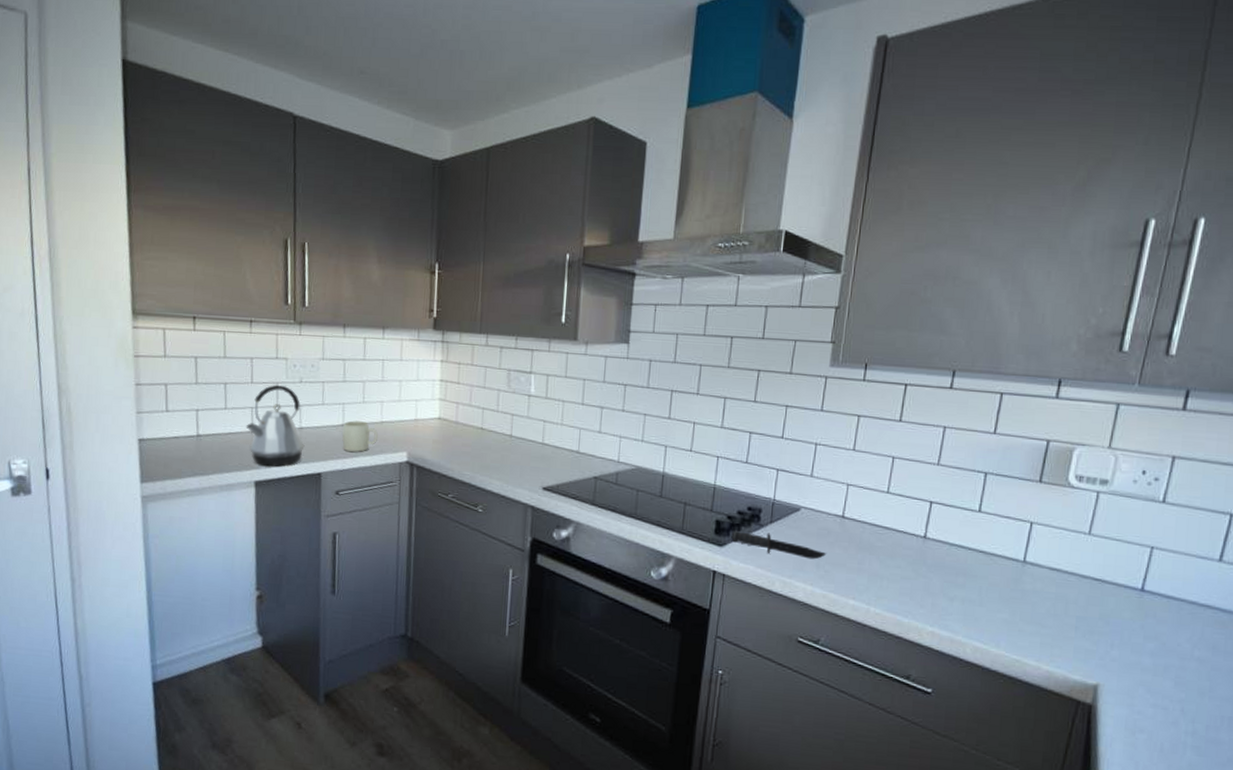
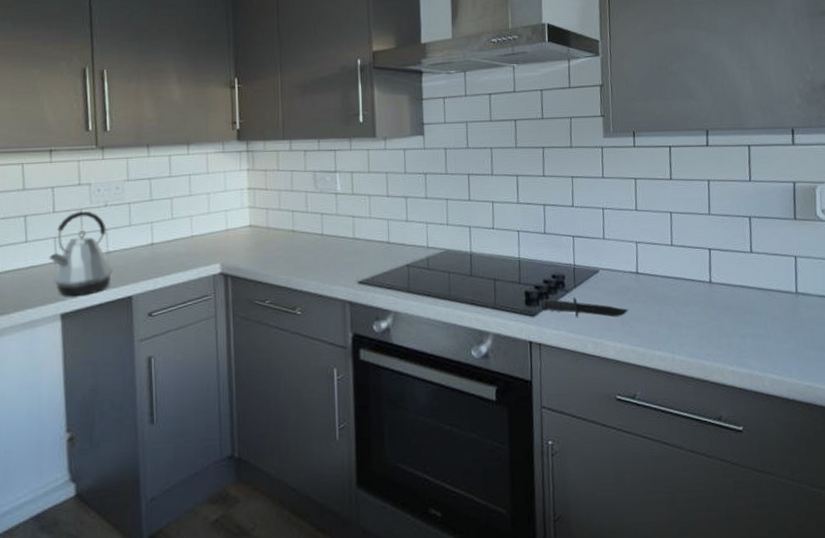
mug: present [341,420,378,453] -> none [151,238,189,271]

